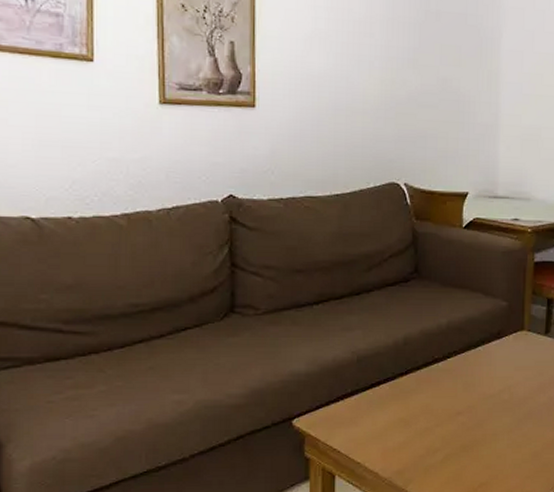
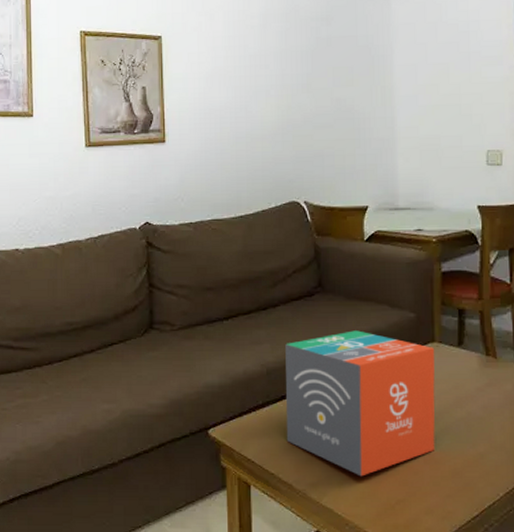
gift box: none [374,318,524,462] -> present [285,330,436,477]

